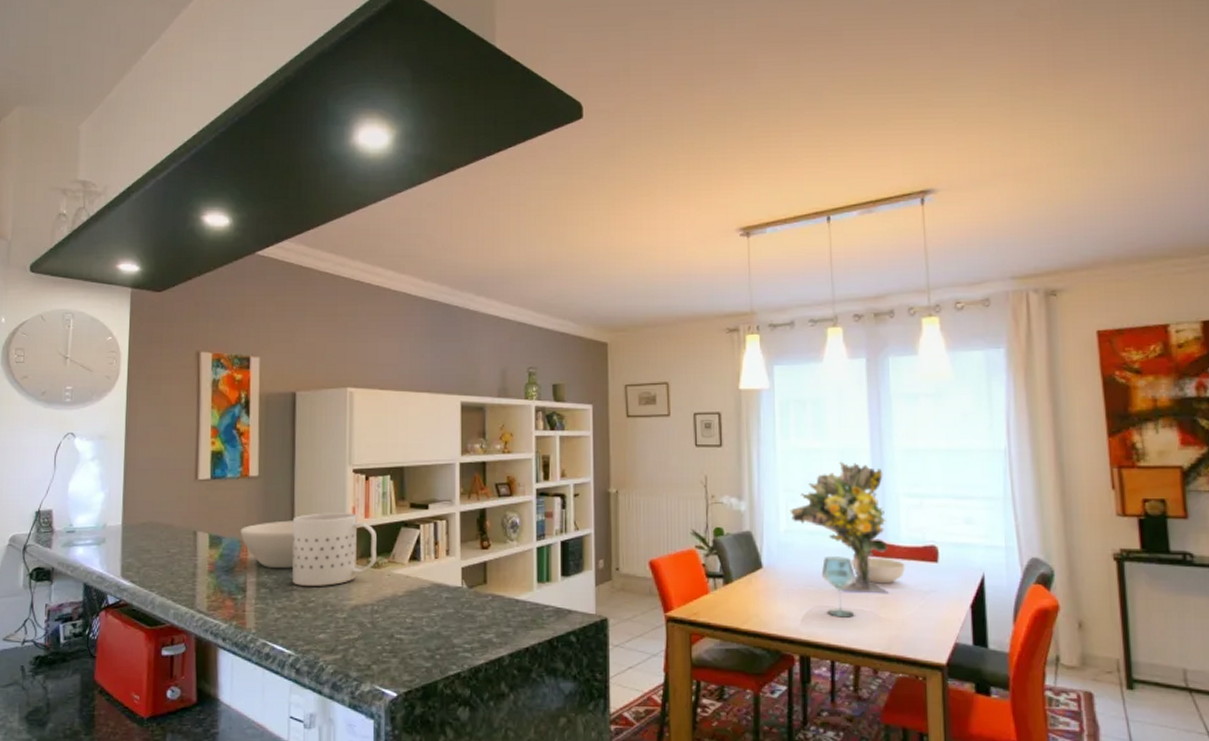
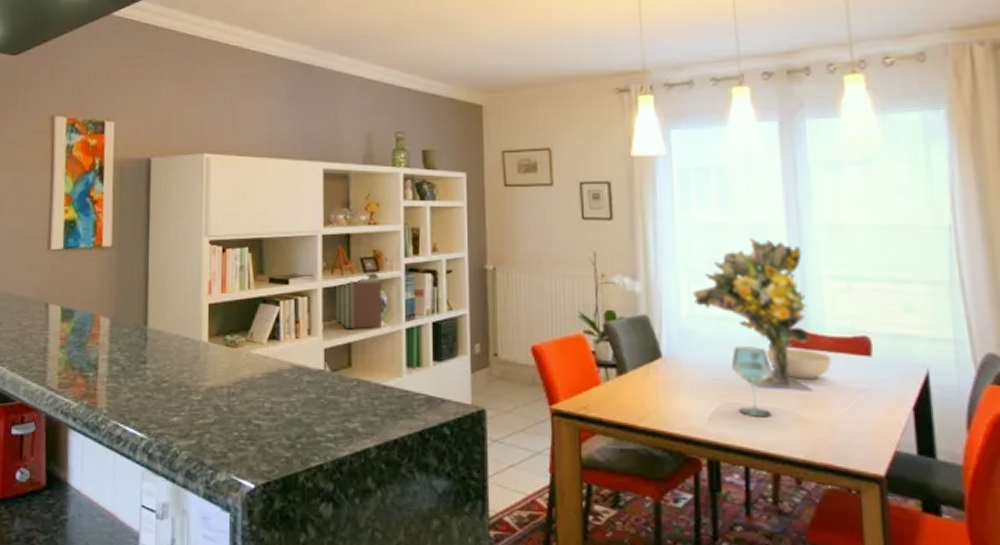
soup bowl: present [240,520,294,568] -> none [92,294,148,345]
mug: present [292,513,378,586] -> none [145,286,235,365]
books: none [471,498,516,550] -> present [335,273,383,330]

